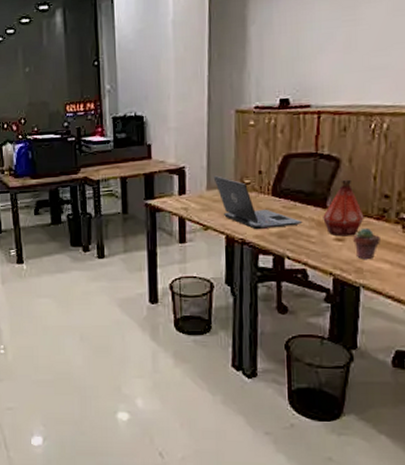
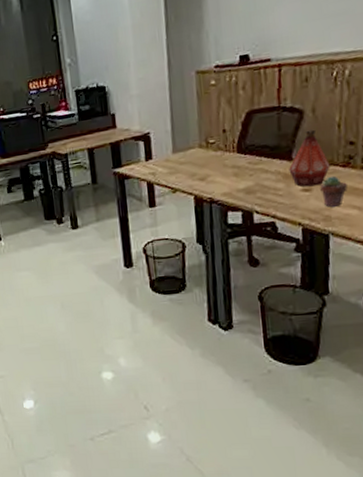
laptop: present [213,176,303,230] -> none [178,138,269,188]

